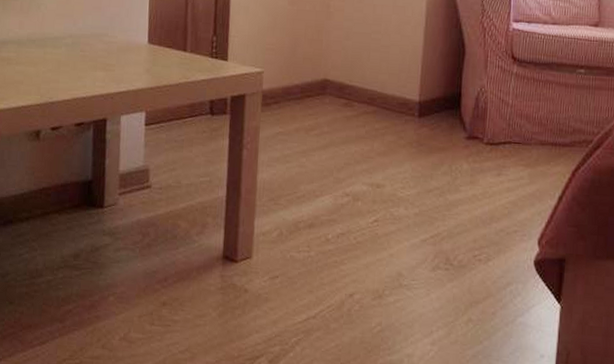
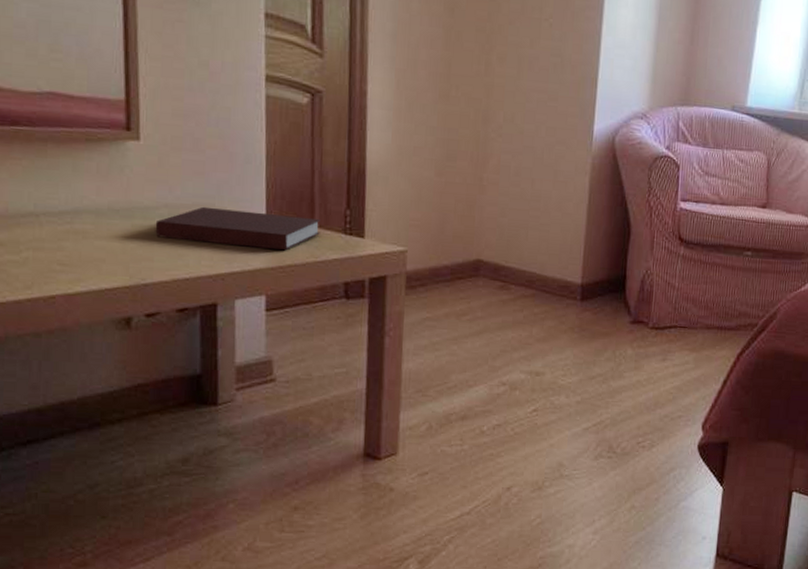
notebook: none [61,36,192,73] -> present [155,206,321,251]

